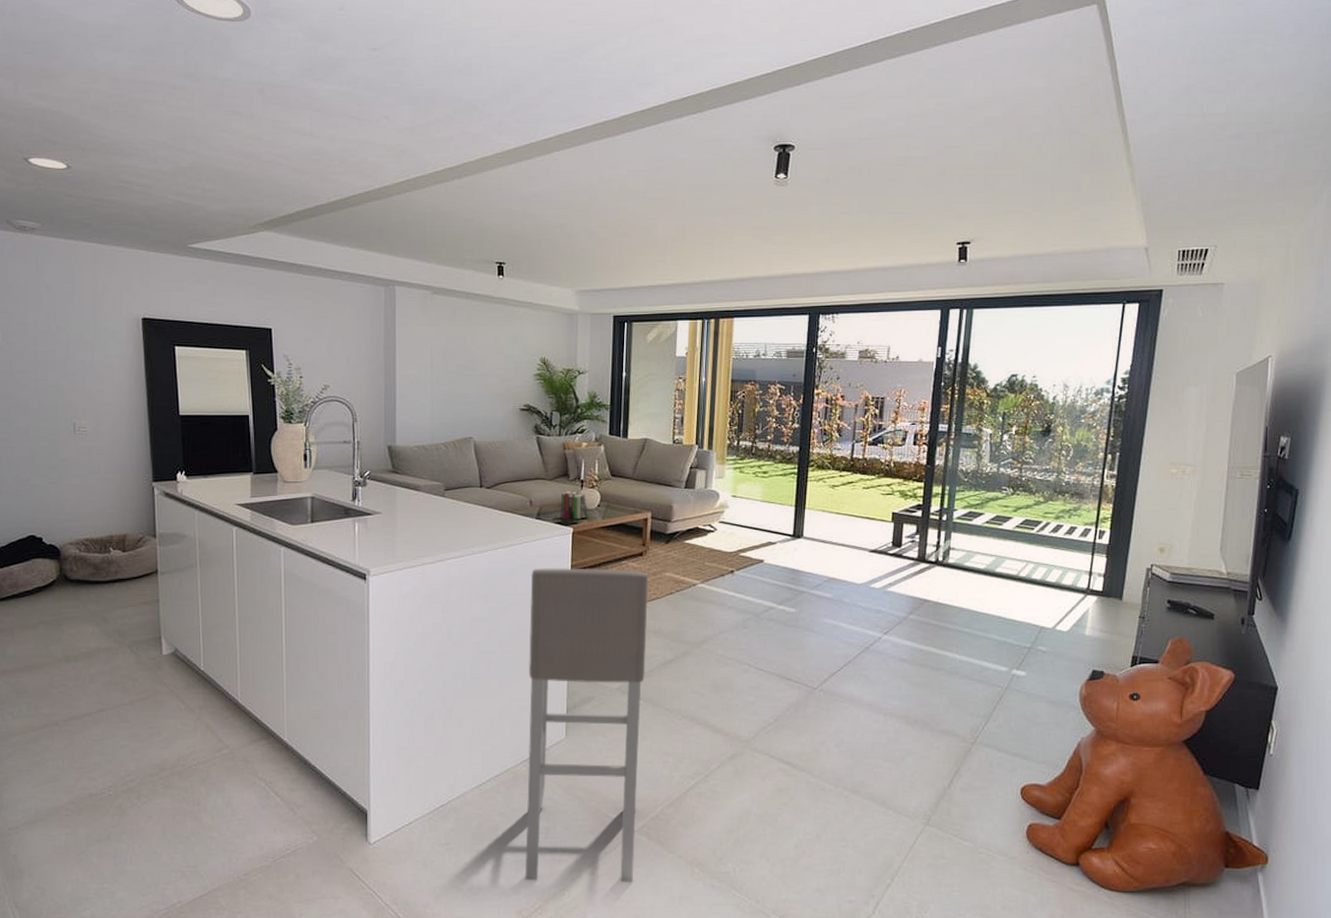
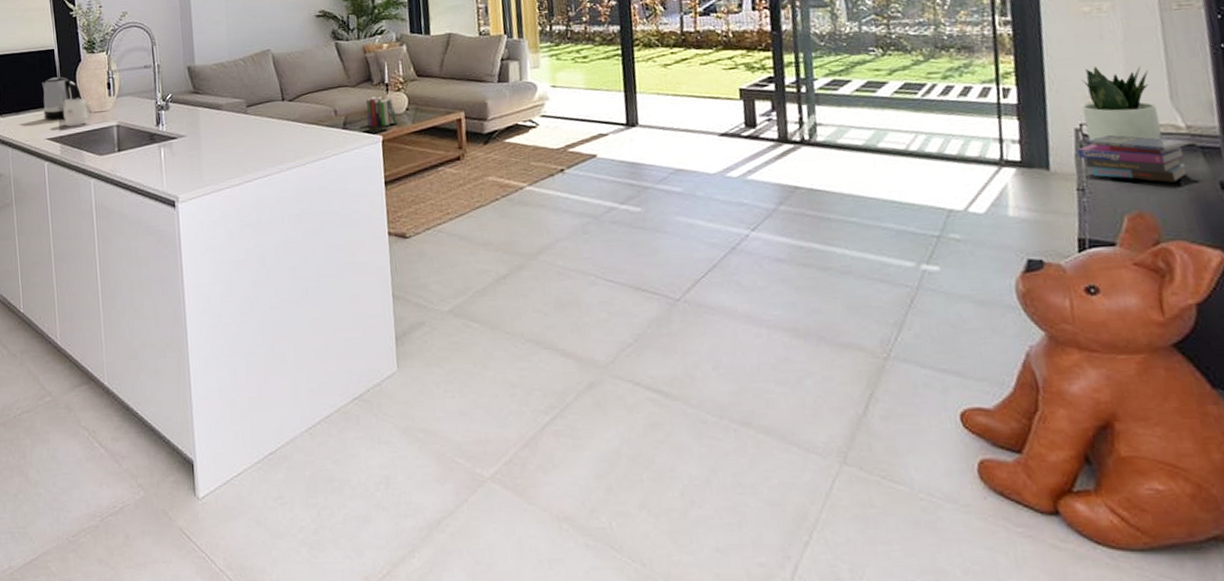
kettle: none [234,444,275,487] -> present [42,76,81,121]
mug: none [256,466,289,494] -> present [63,98,95,126]
bar stool: present [524,568,649,883] -> none [342,177,492,542]
books: none [1145,574,1226,616] -> present [1077,134,1188,183]
planter: none [1156,519,1209,583] -> present [1081,67,1163,146]

